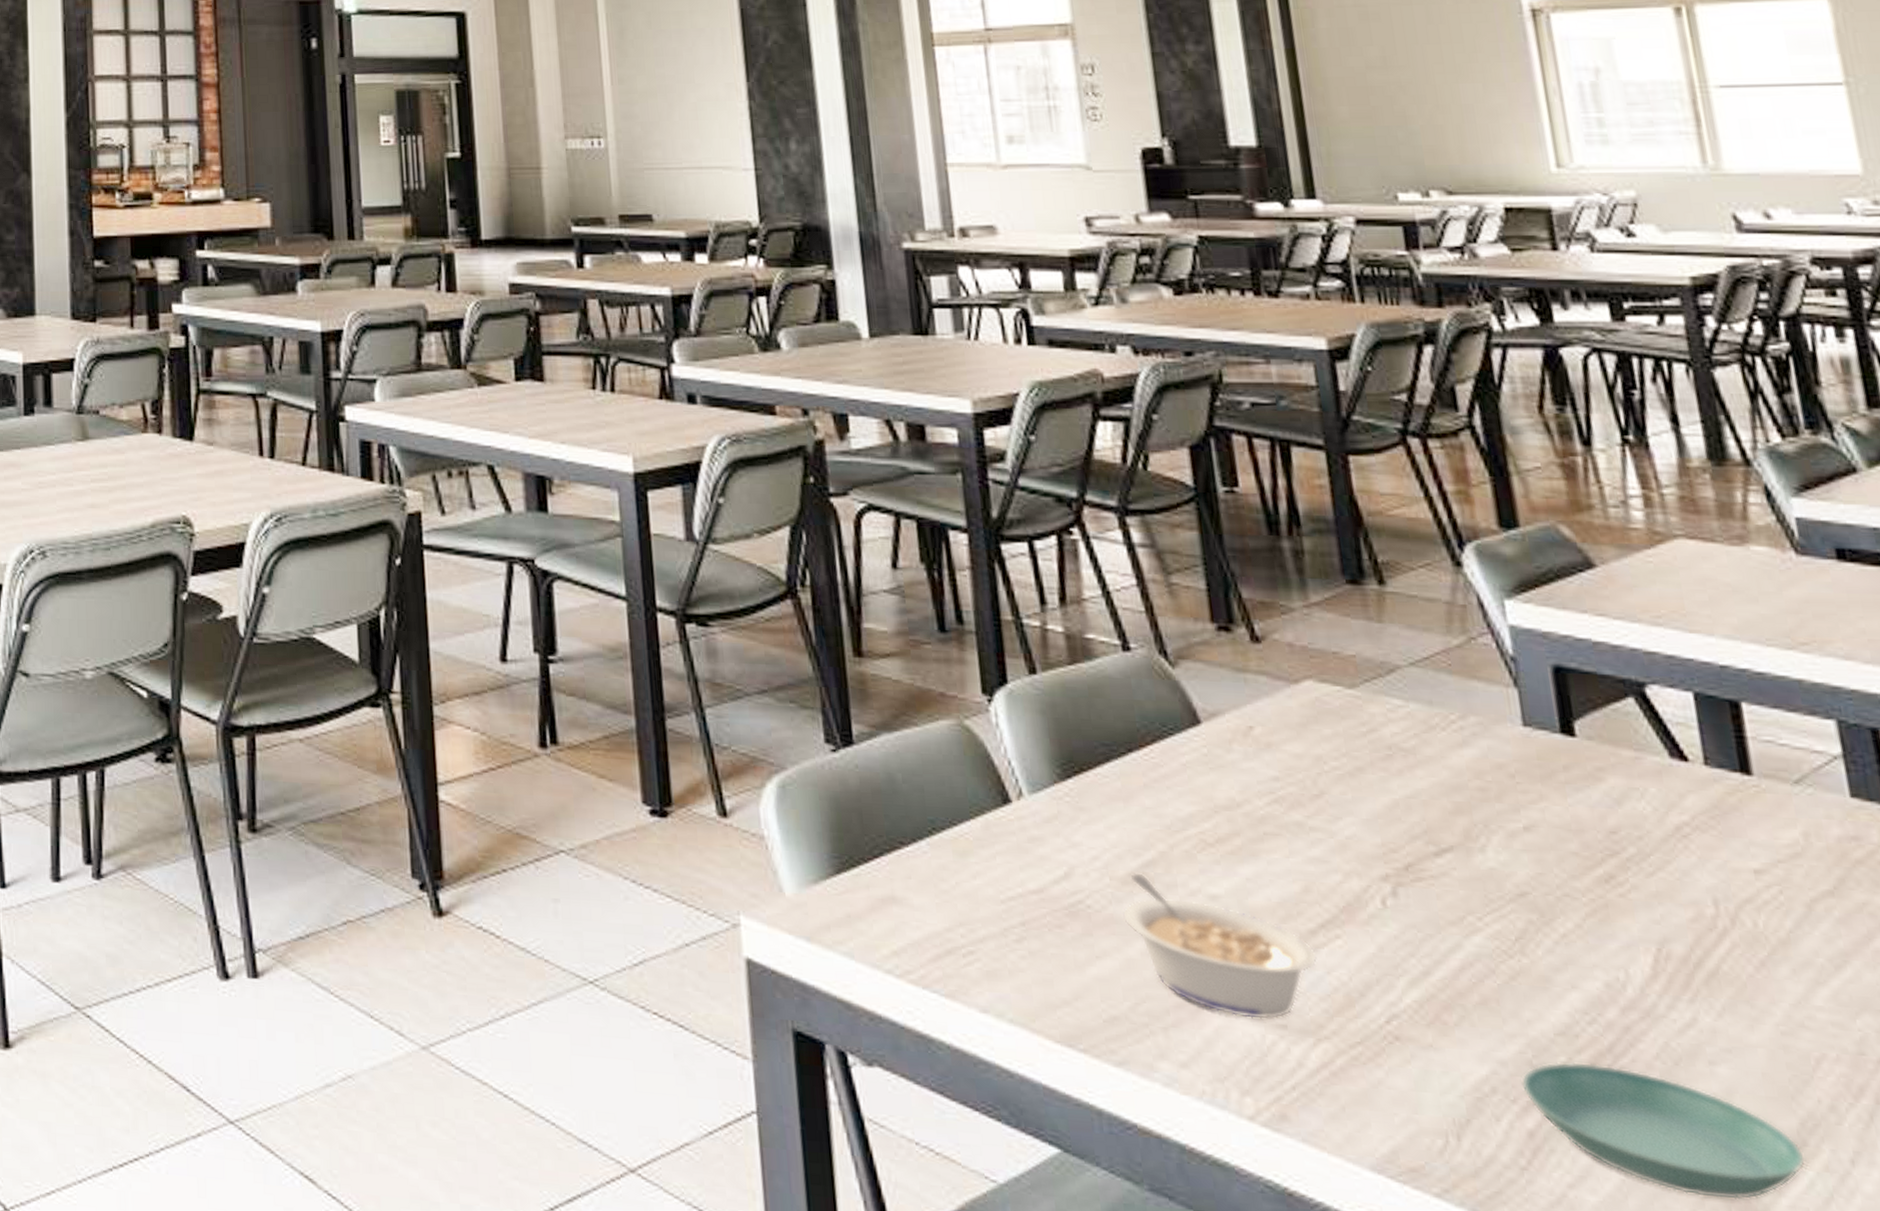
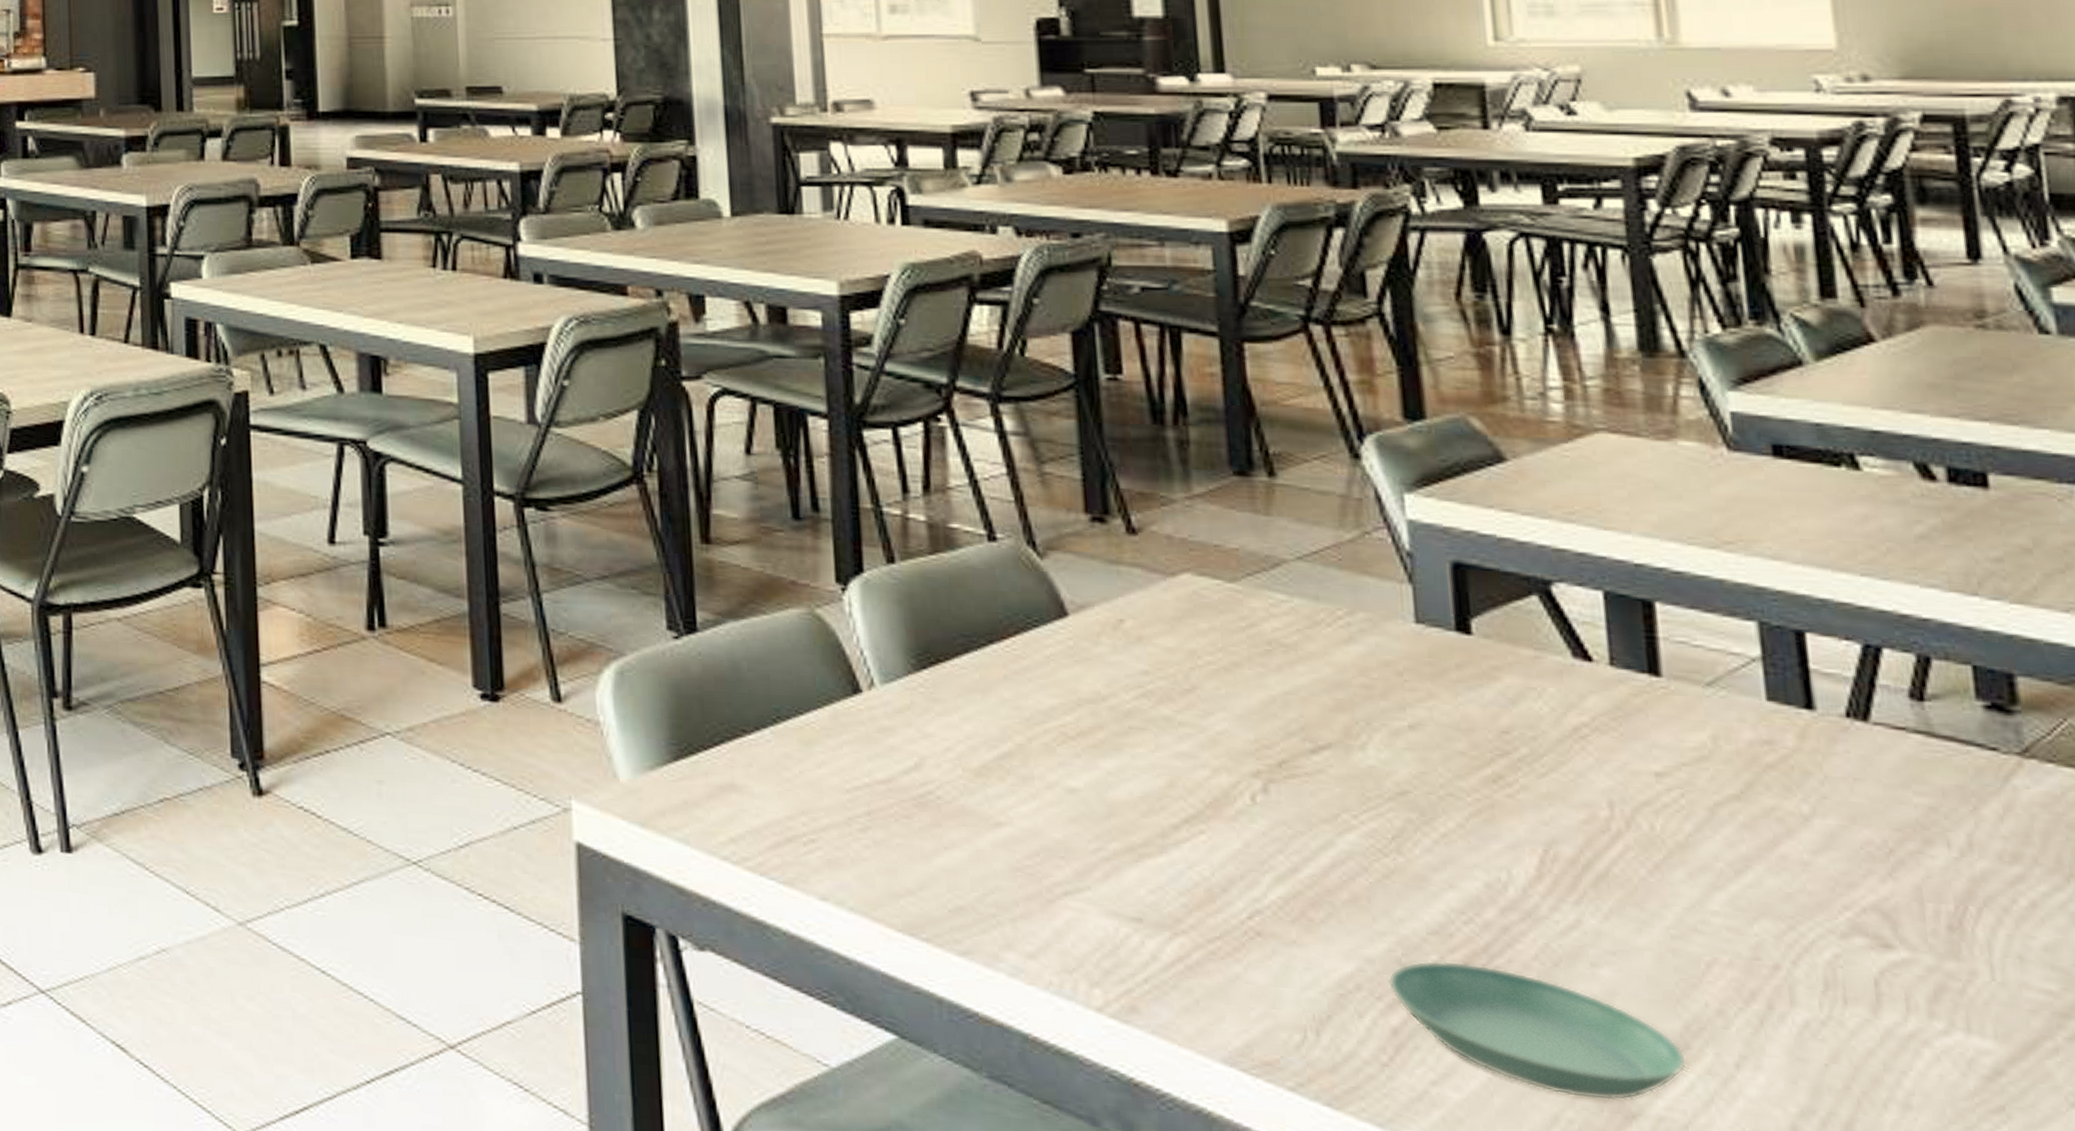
legume: present [1123,873,1317,1020] -> none [975,764,1179,913]

